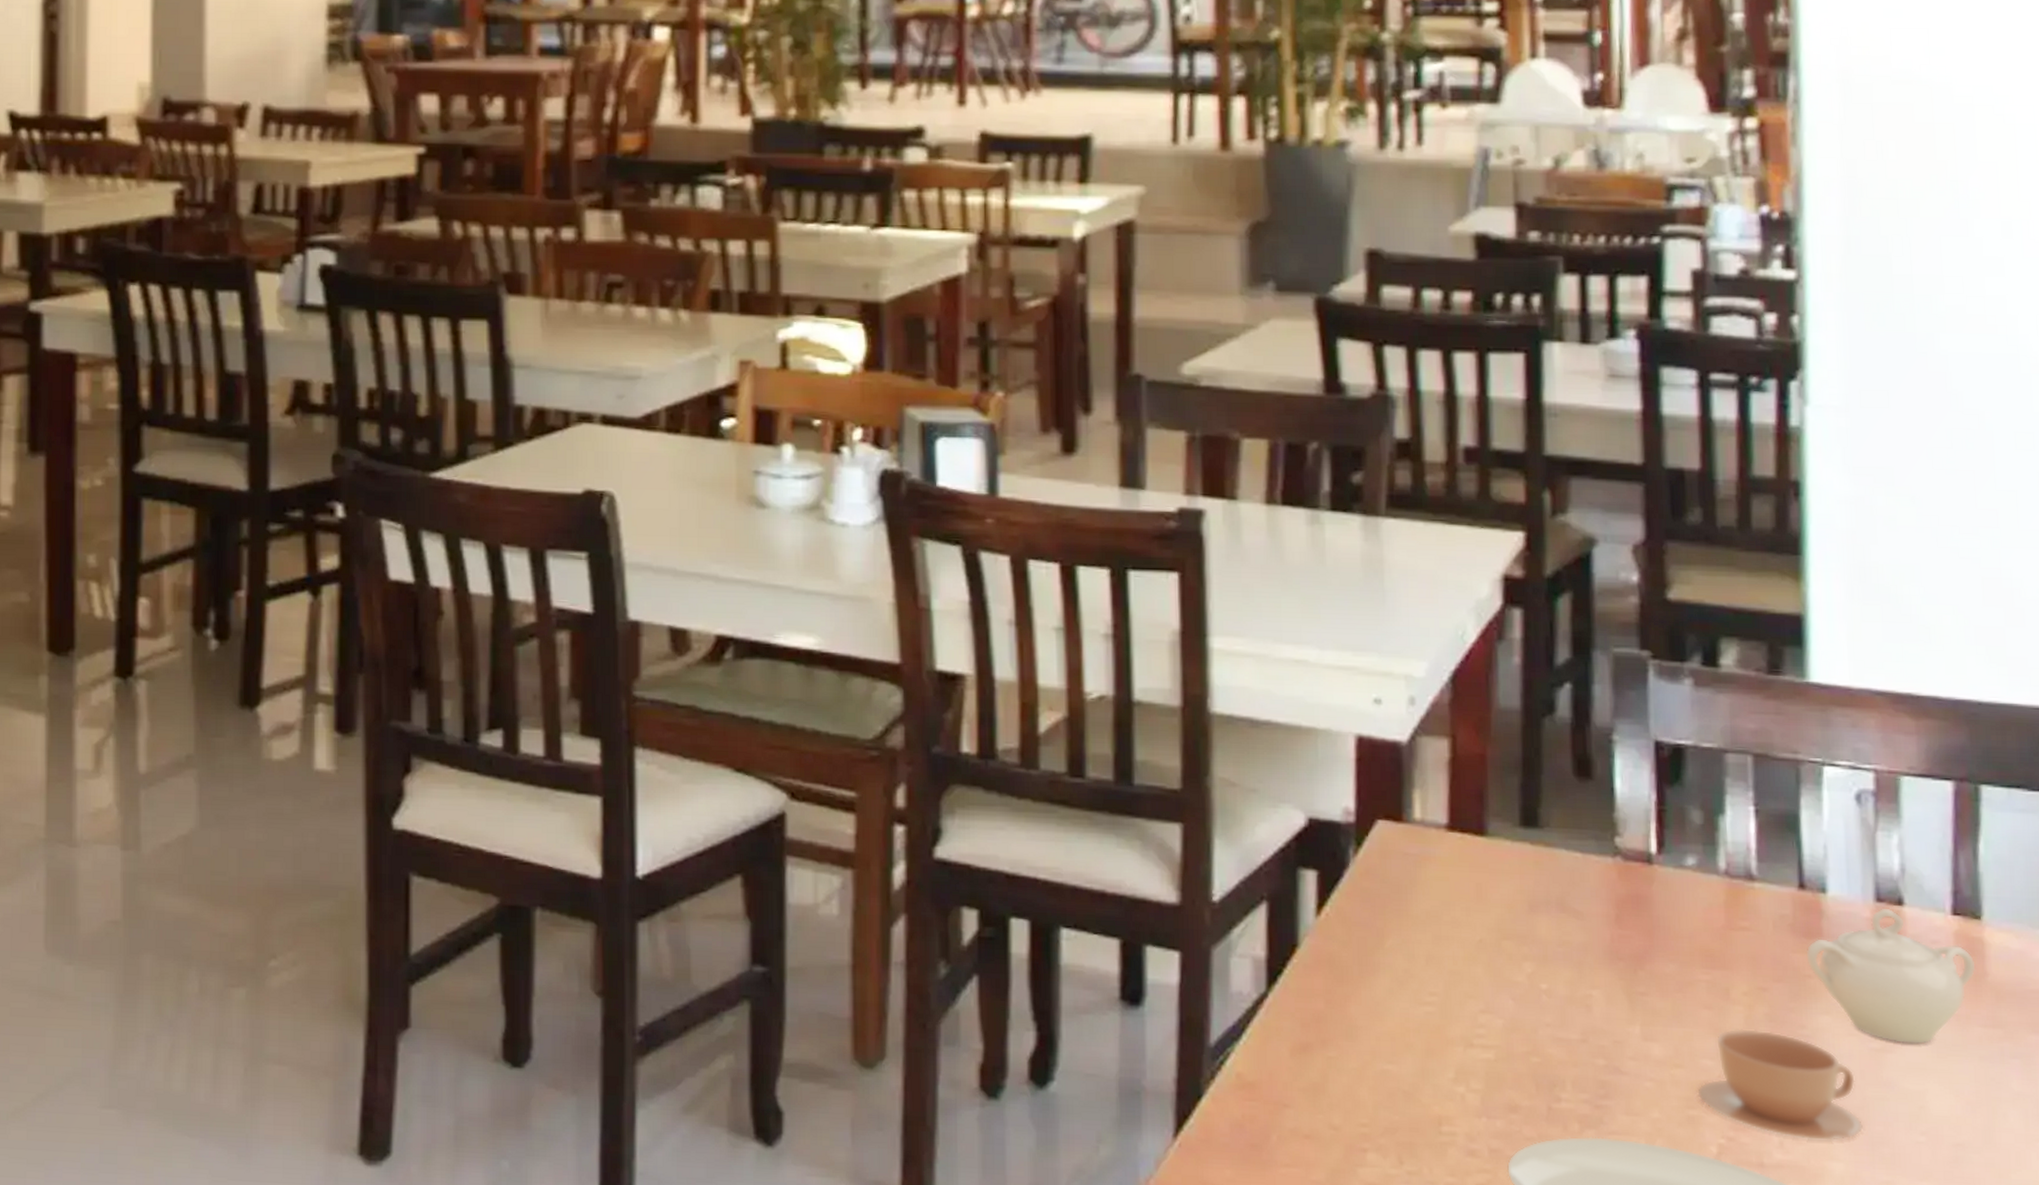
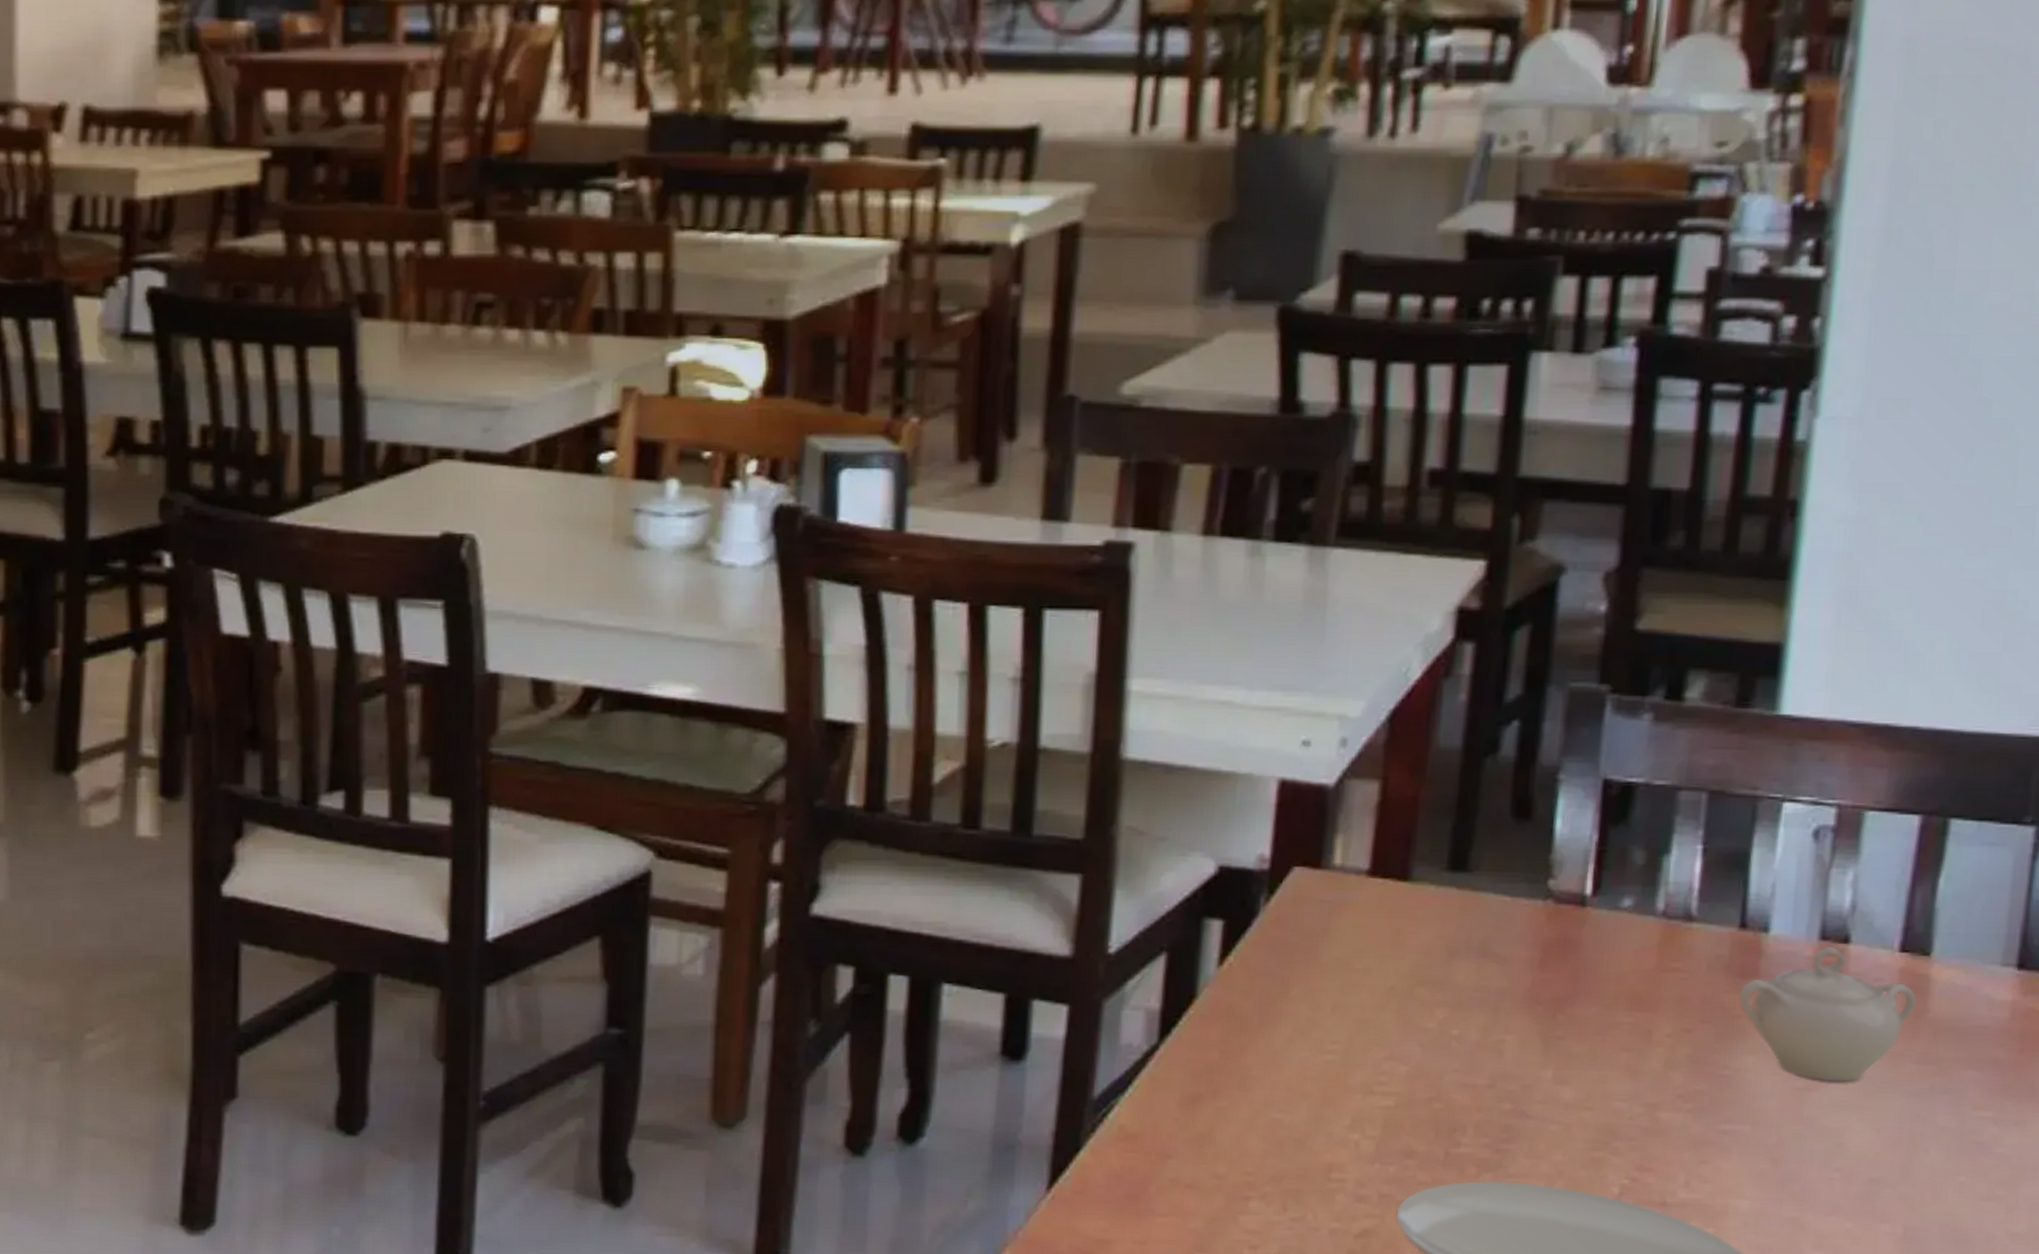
teacup: present [1697,1028,1864,1141] -> none [1605,1070,1776,1180]

